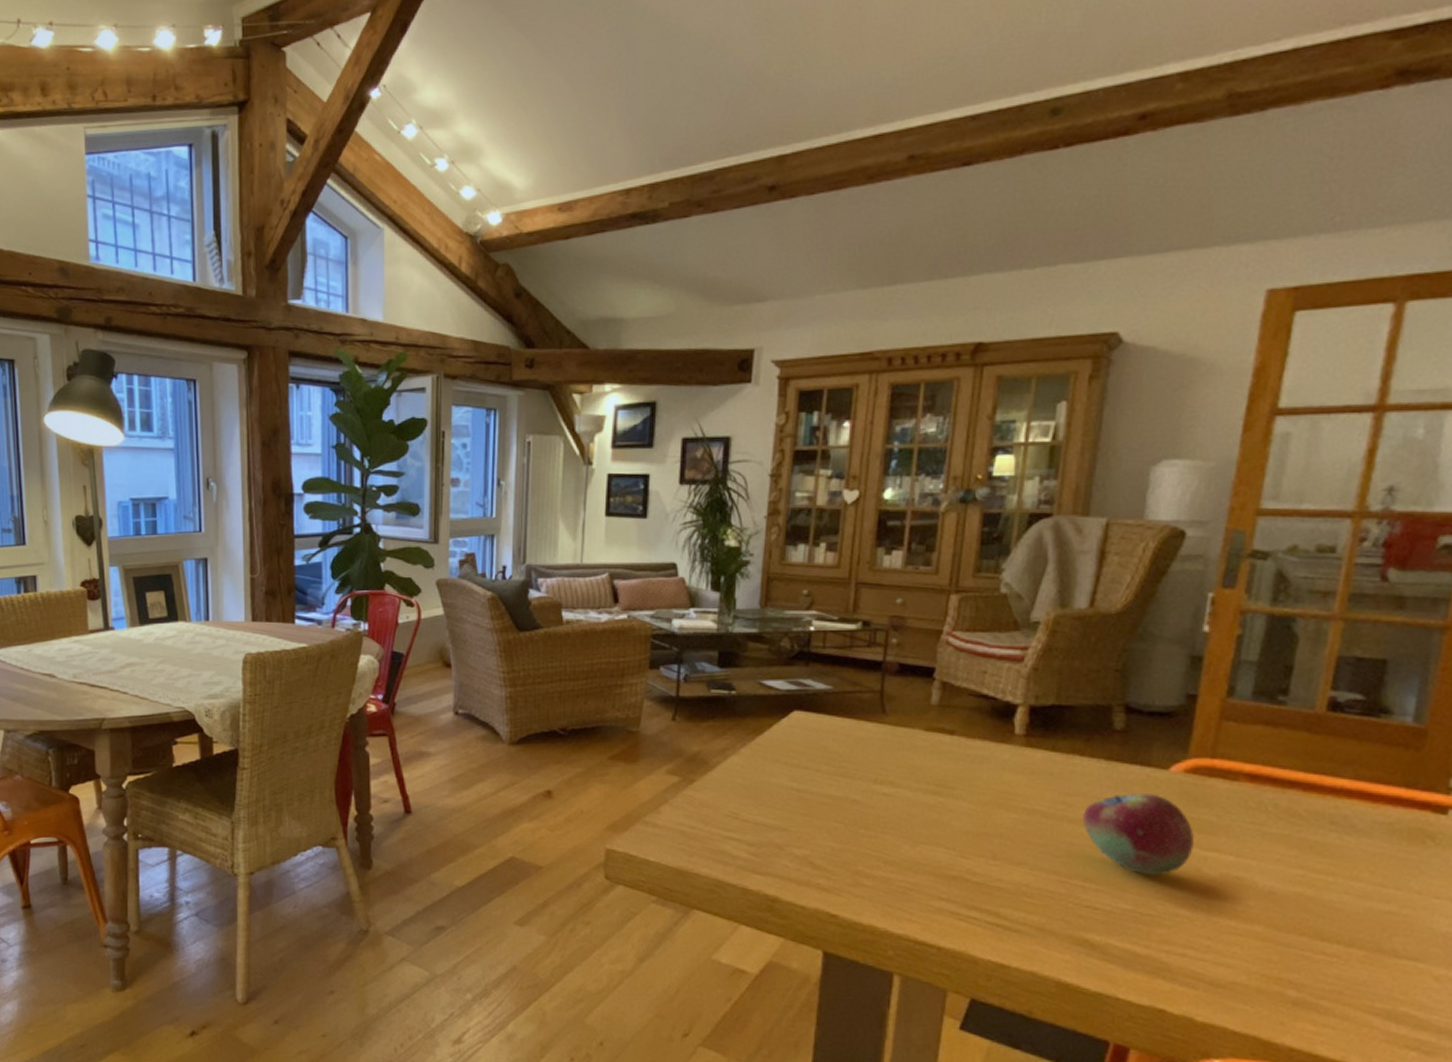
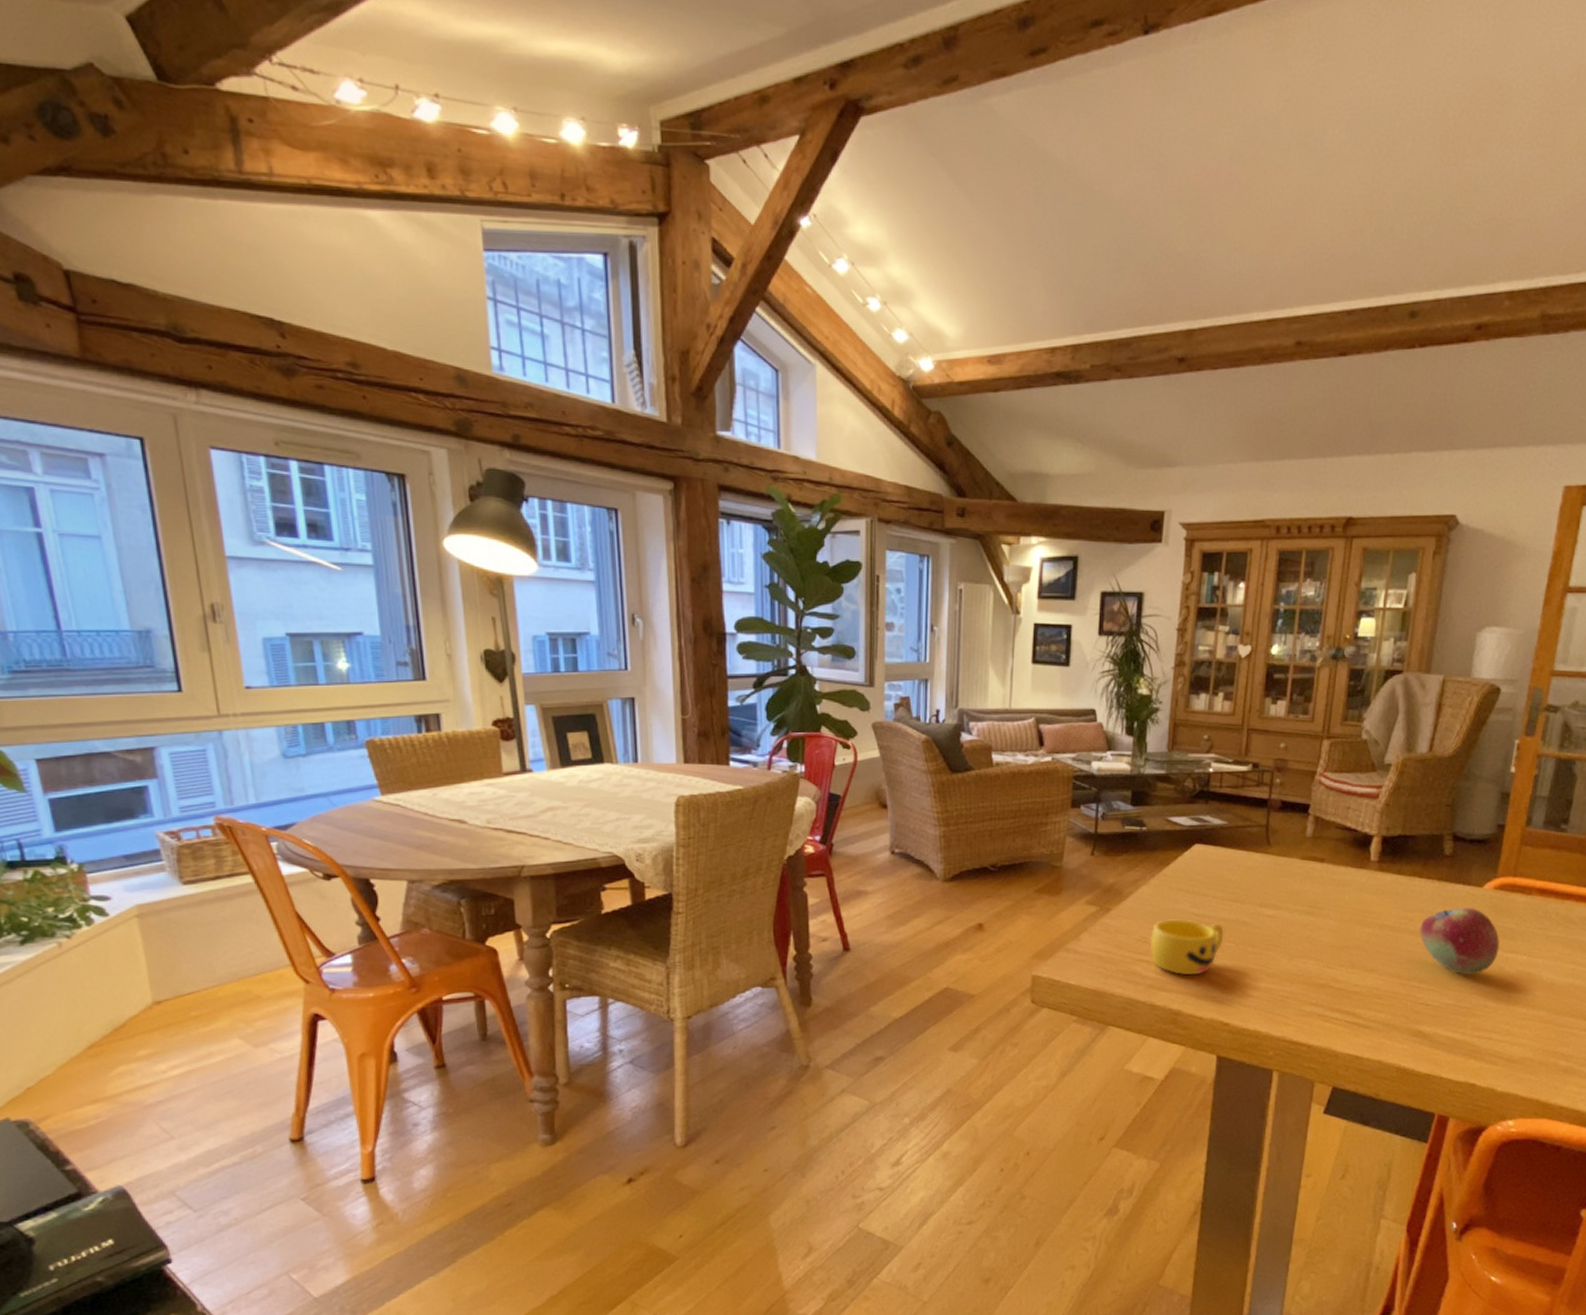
cup: none [741,794,830,857] -> present [1150,919,1224,975]

